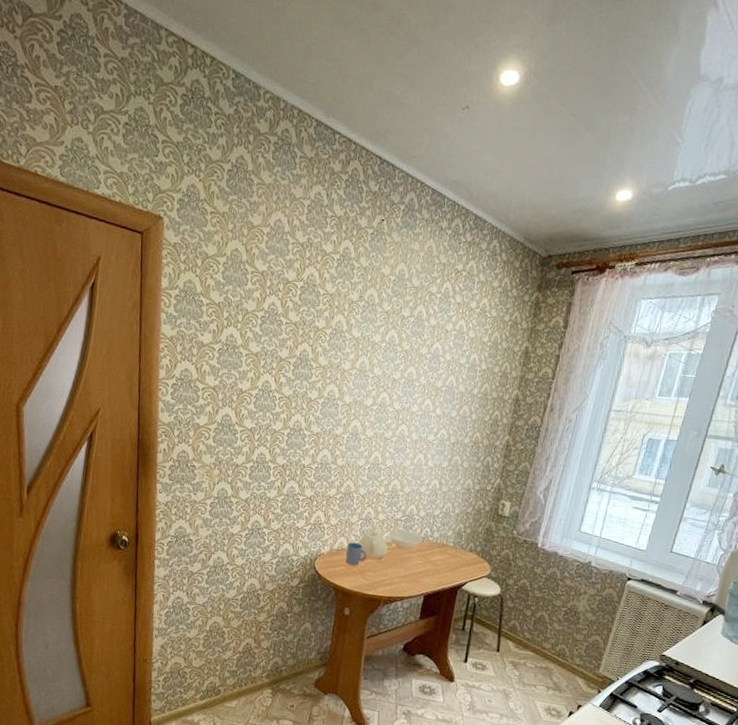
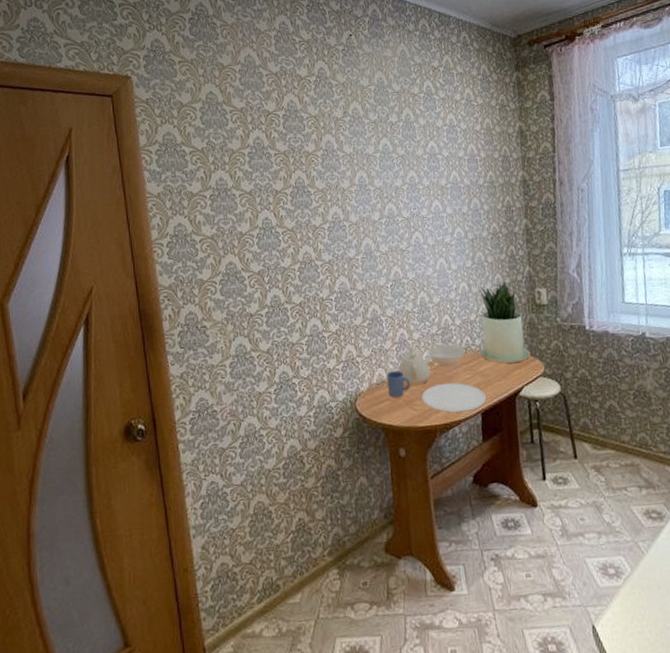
plate: none [374,562,432,592] -> present [421,382,487,413]
planter: none [435,486,483,562] -> present [479,281,530,364]

